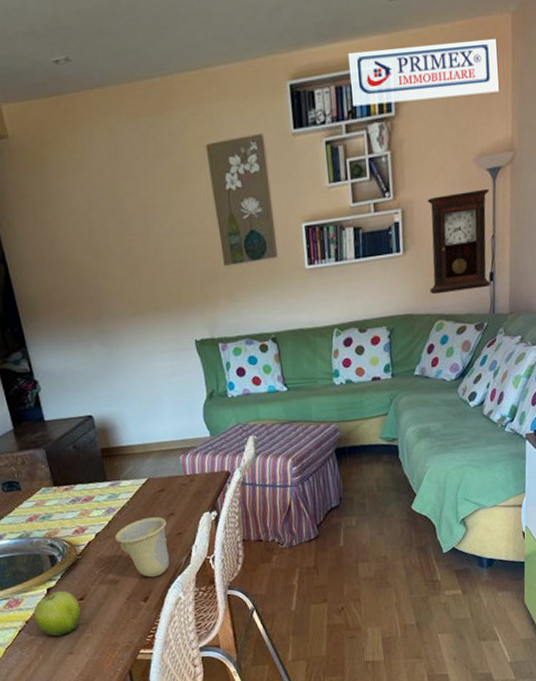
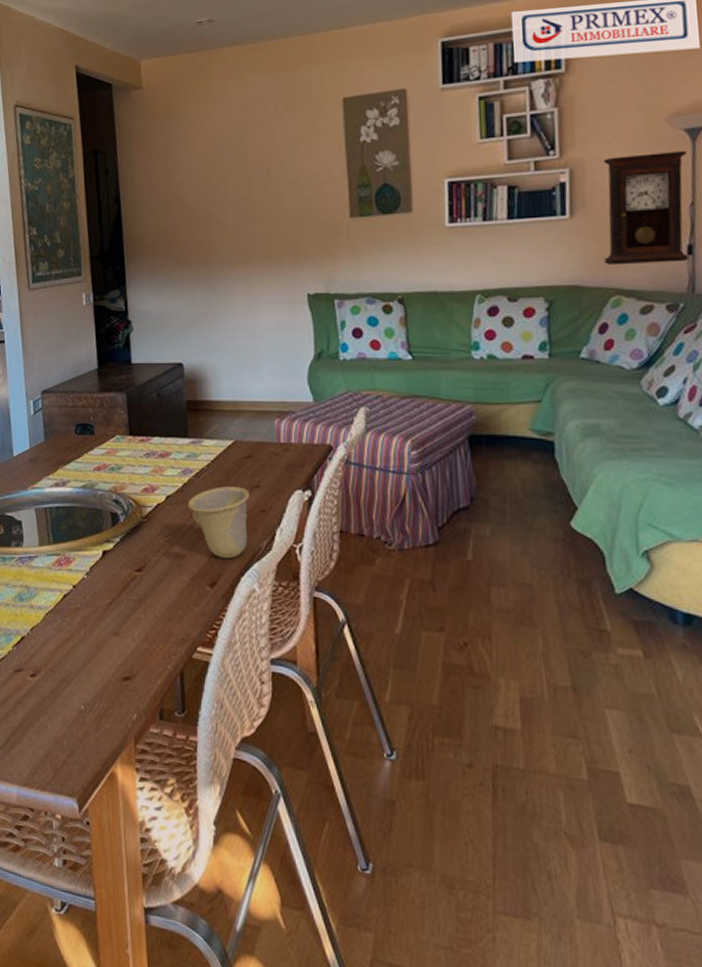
fruit: present [33,590,81,637] -> none [82,555,136,611]

